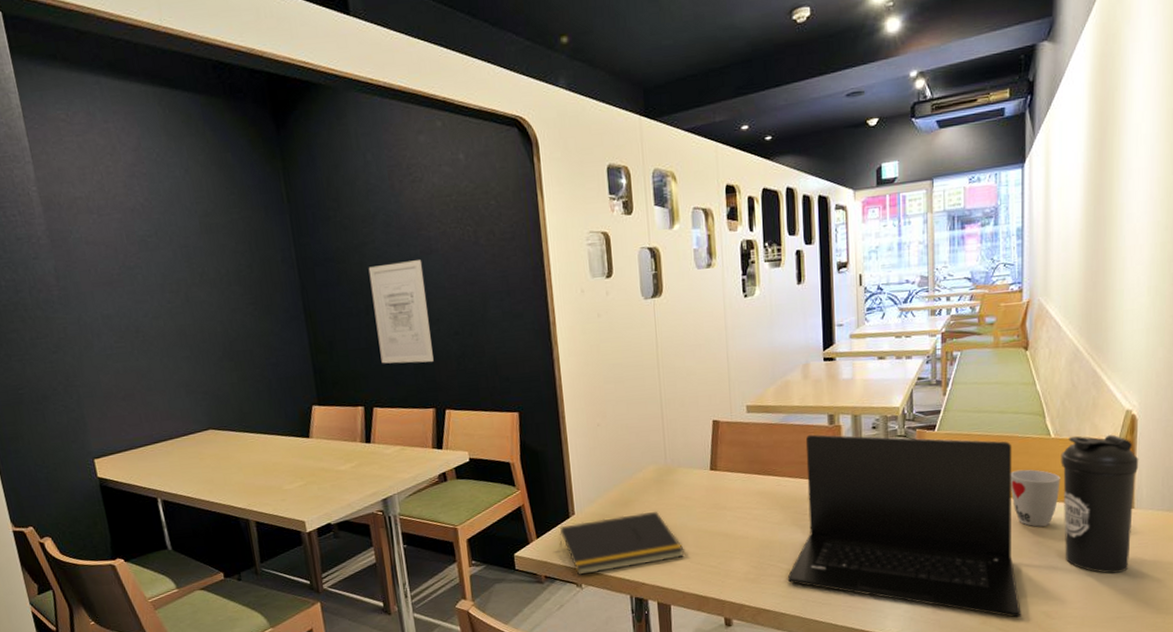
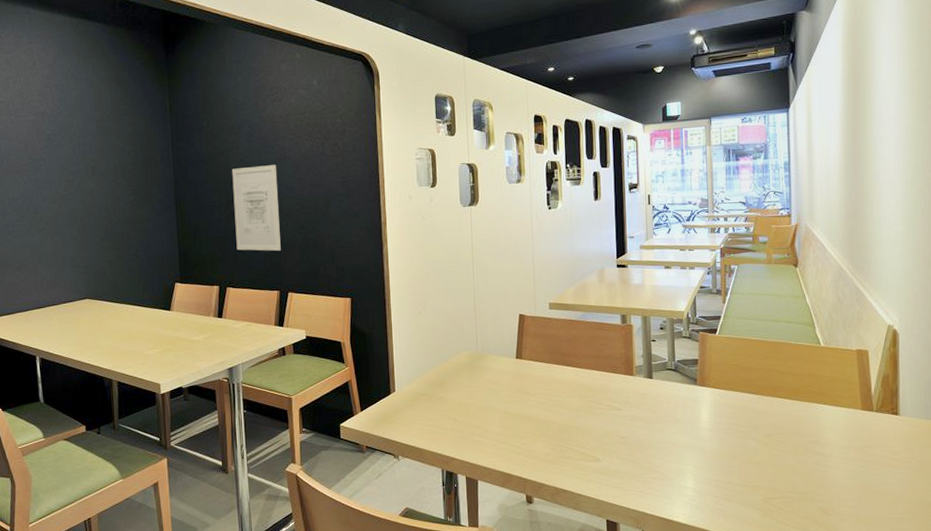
notepad: present [559,511,685,576] -> none [380,392,491,448]
laptop: present [787,434,1021,618] -> none [583,331,799,512]
cup: present [1010,469,1060,527] -> none [785,373,831,427]
water bottle: present [1061,434,1139,574] -> none [830,345,902,475]

